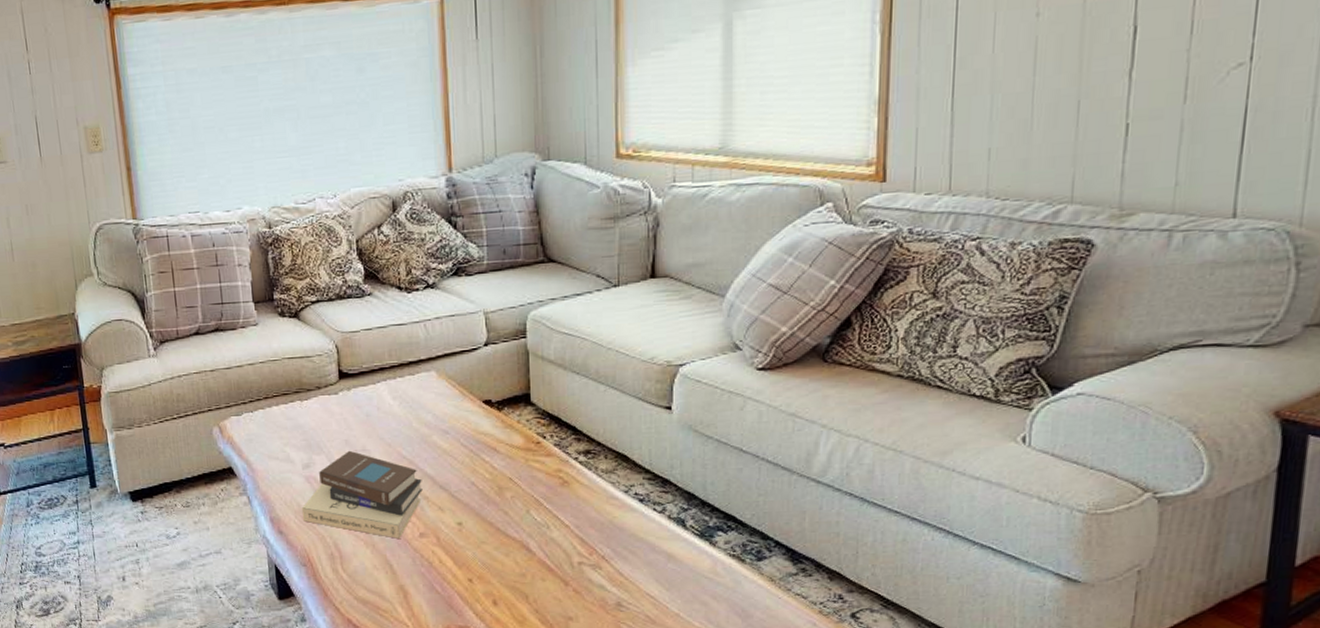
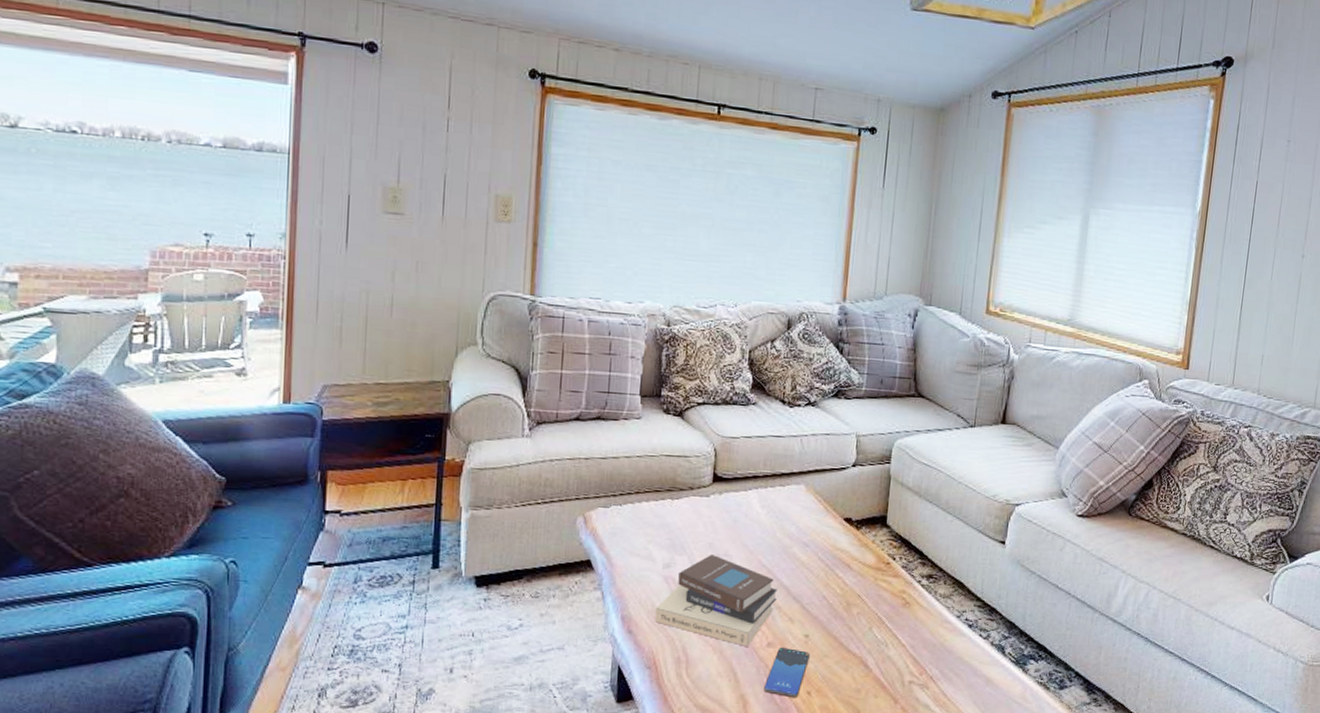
smartphone: none [422,536,466,586] -> present [763,646,810,698]

